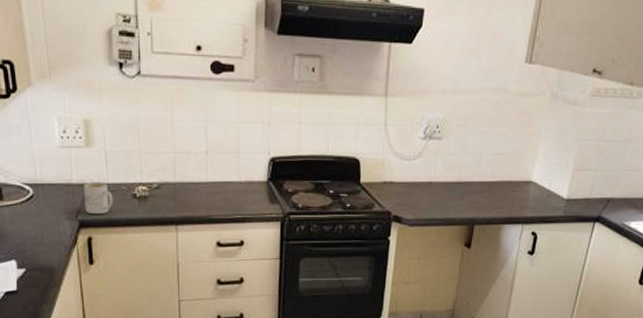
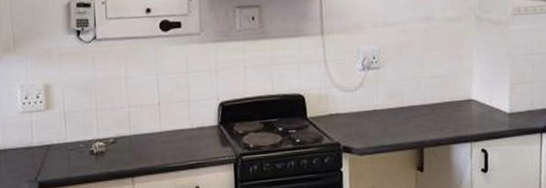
mug: present [84,182,113,215] -> none [44,142,72,175]

